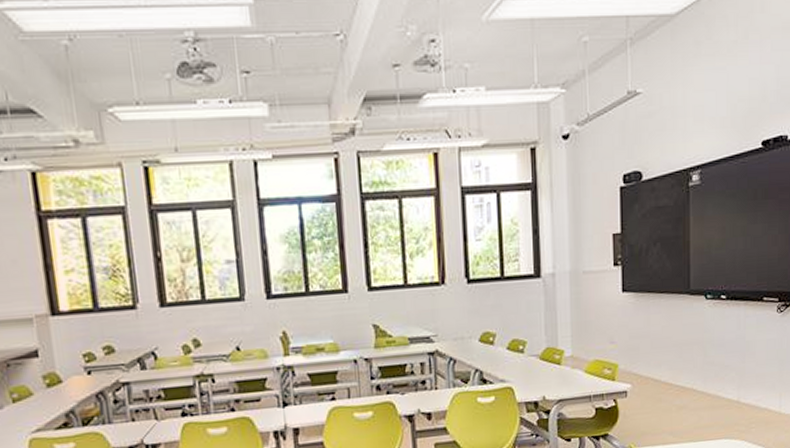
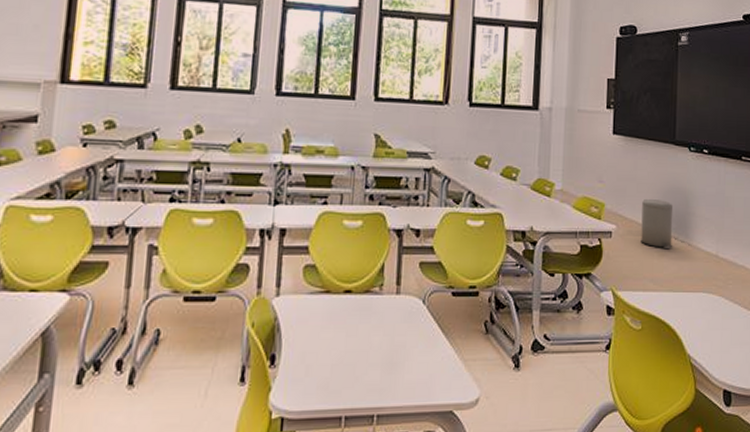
pedal bin: none [657,352,691,402] -> present [641,198,674,248]

